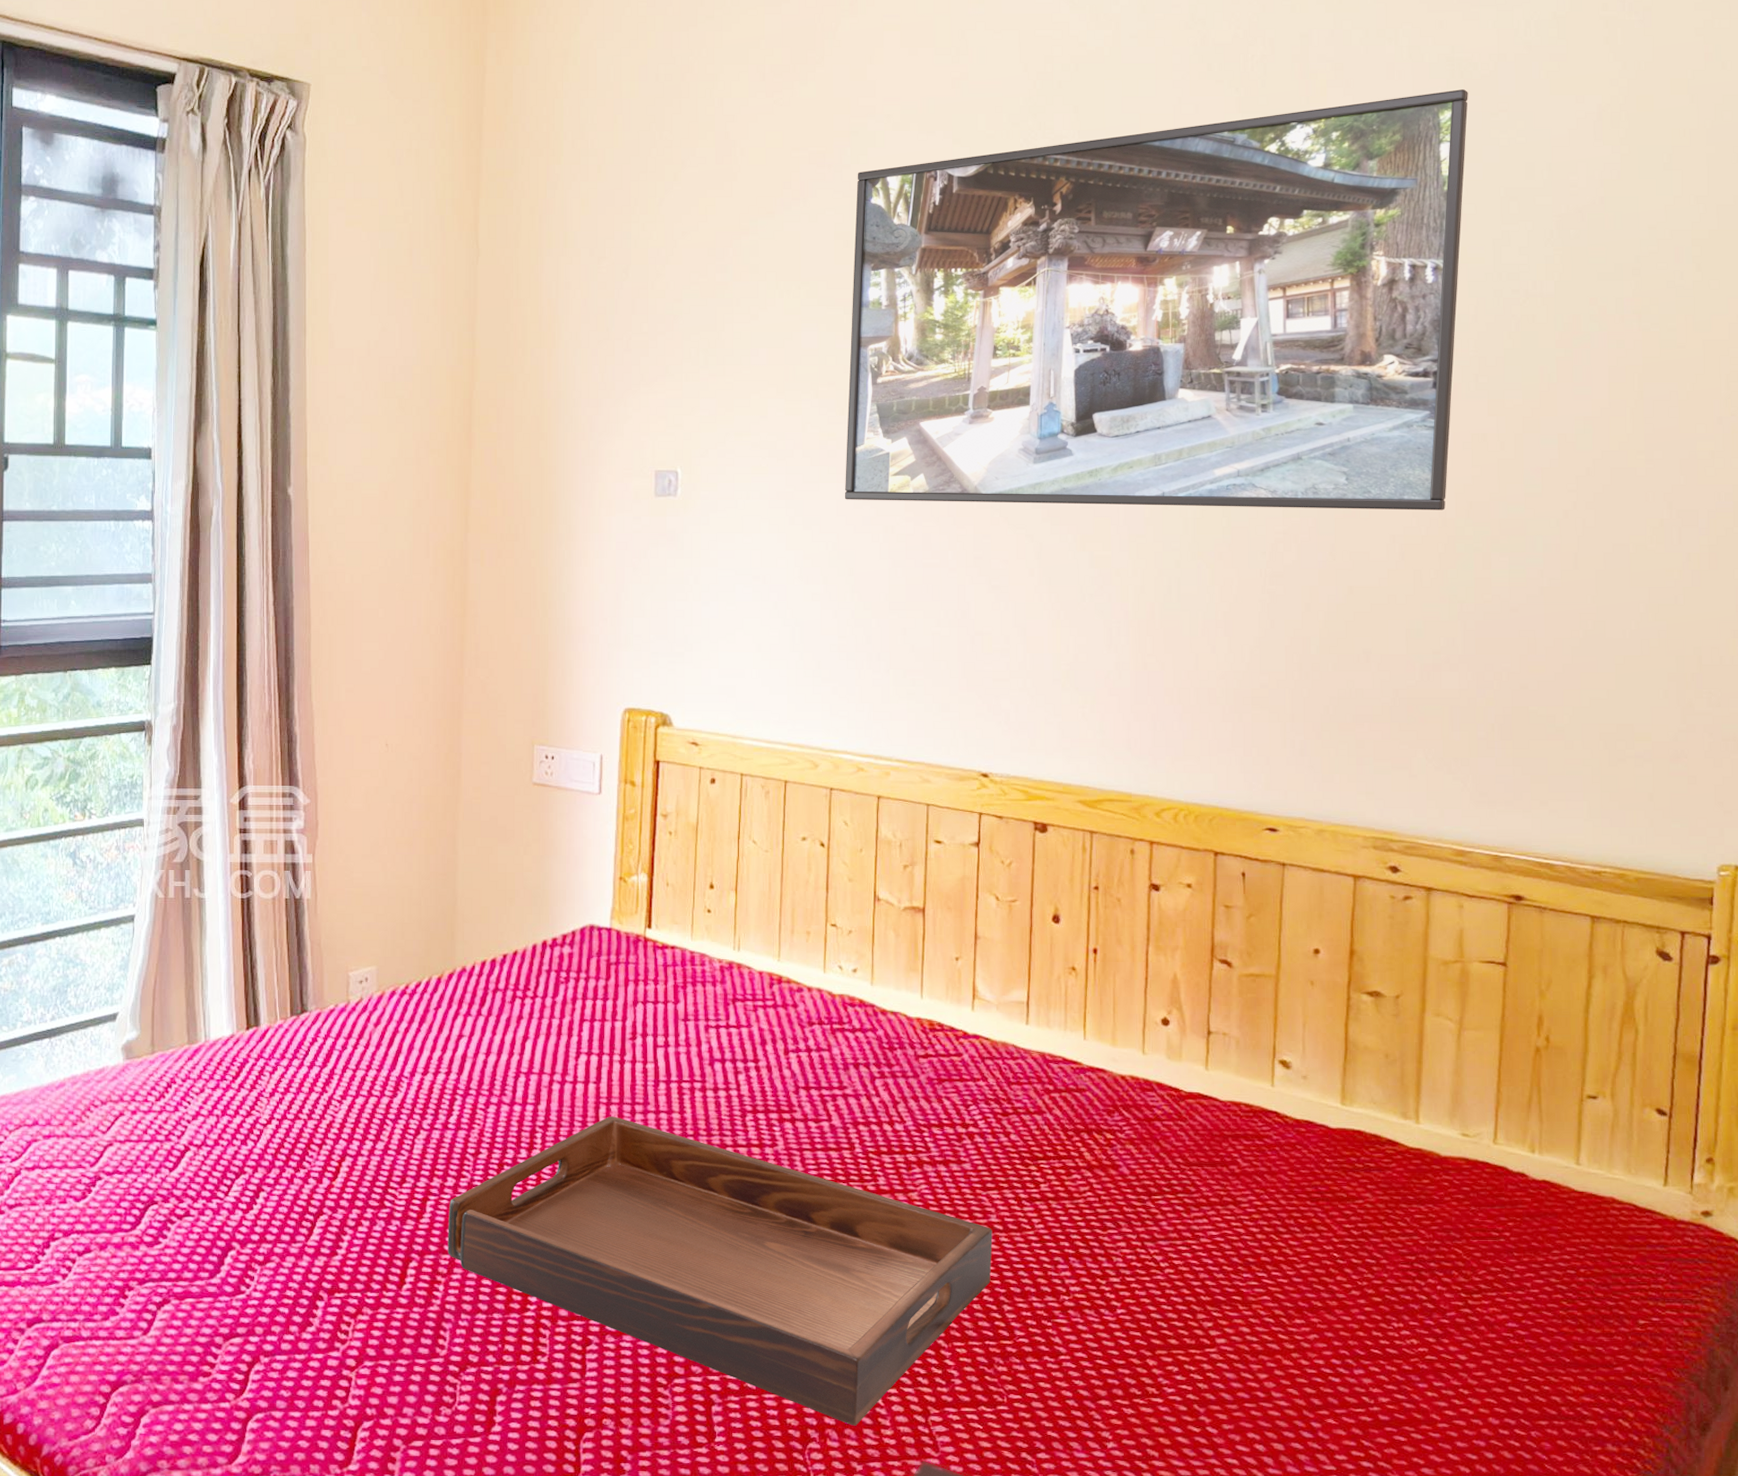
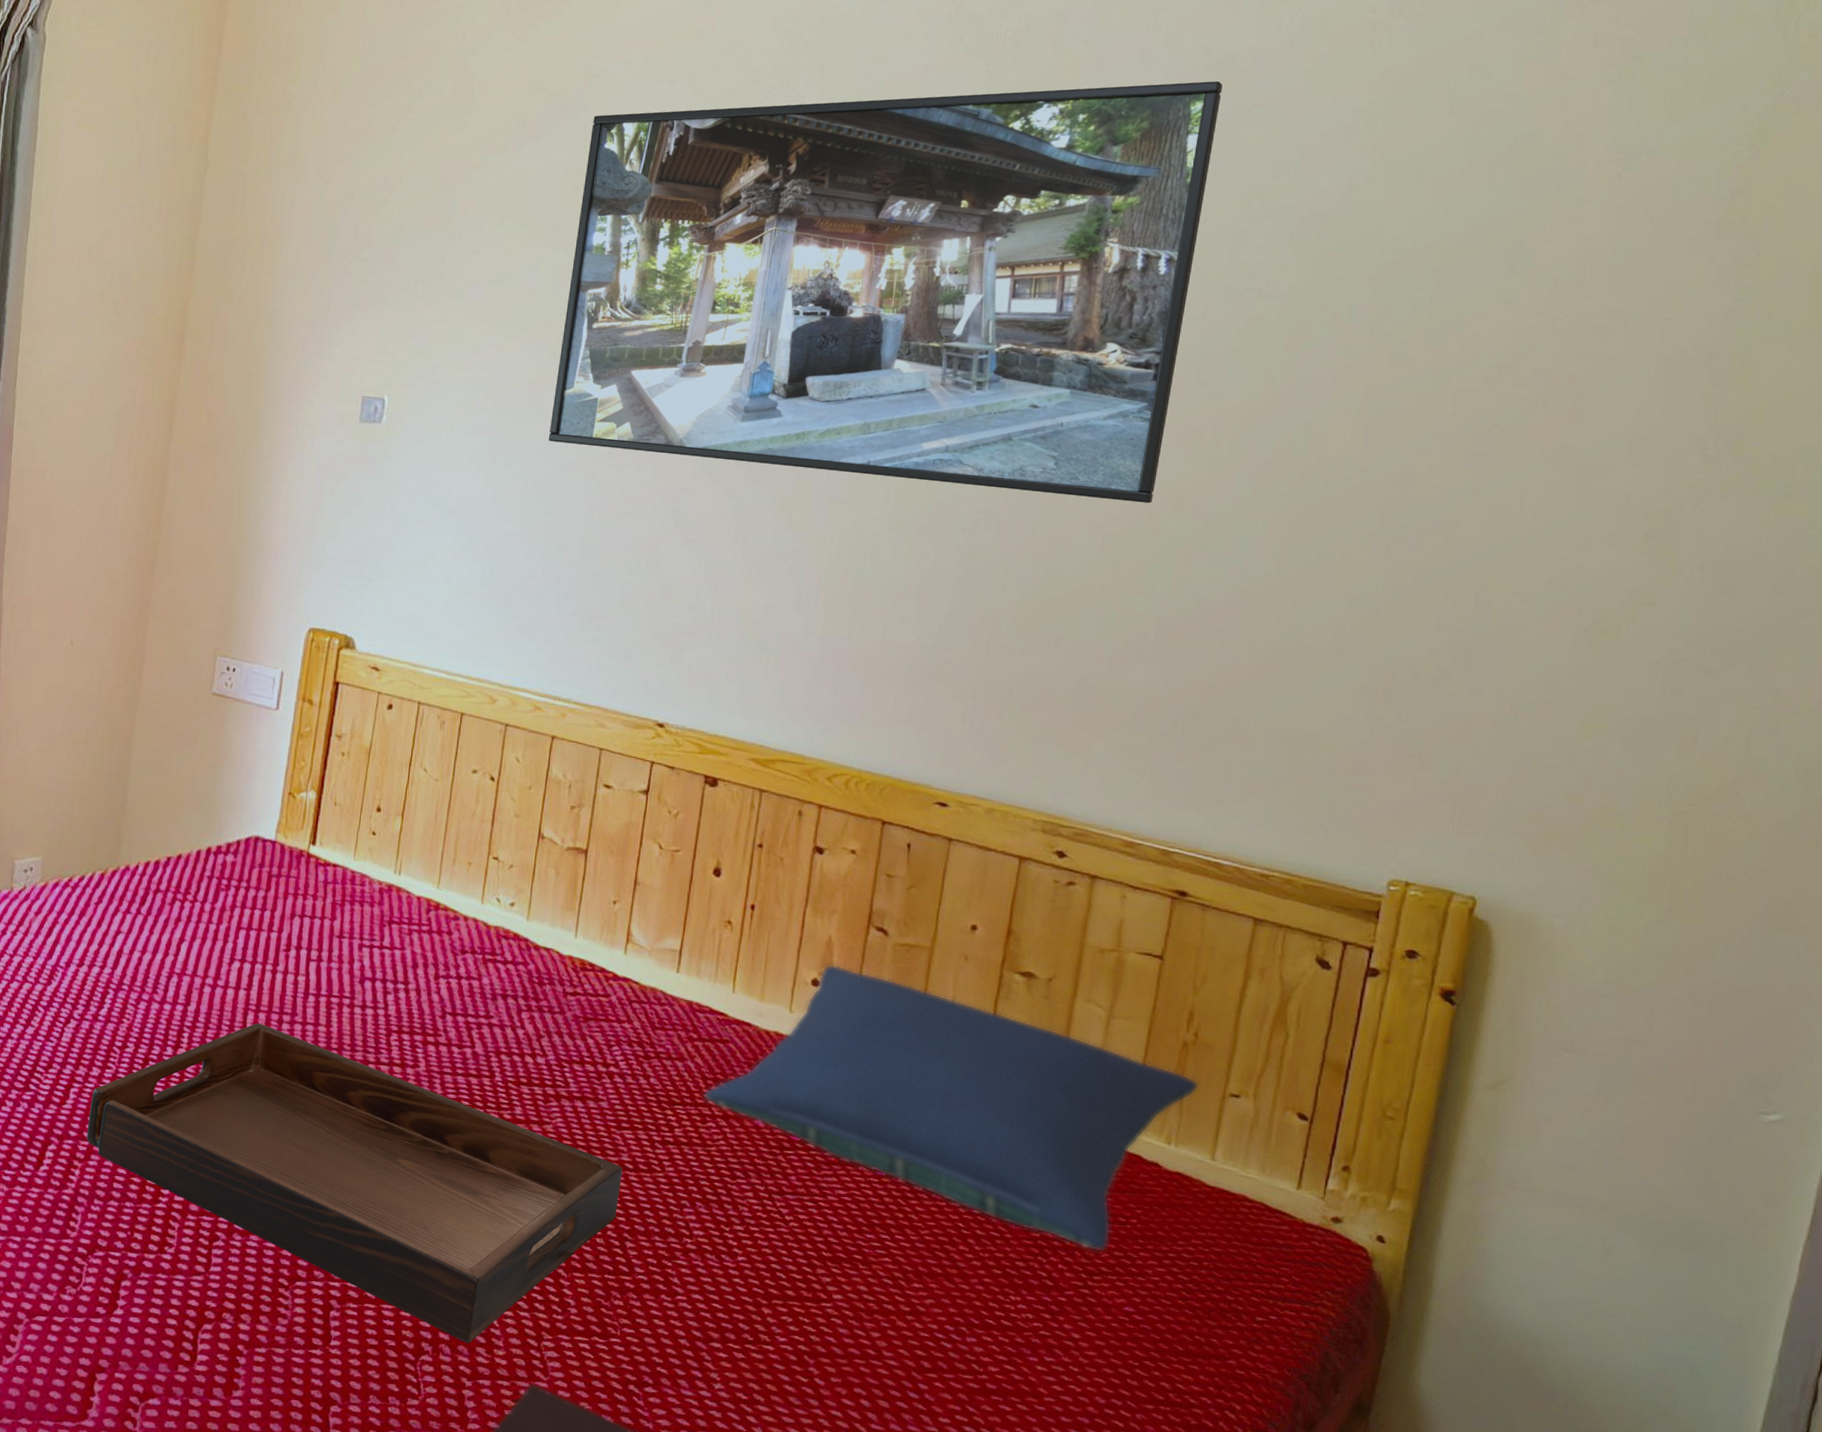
pillow: none [1065,1001,1556,1269] -> present [703,964,1199,1252]

